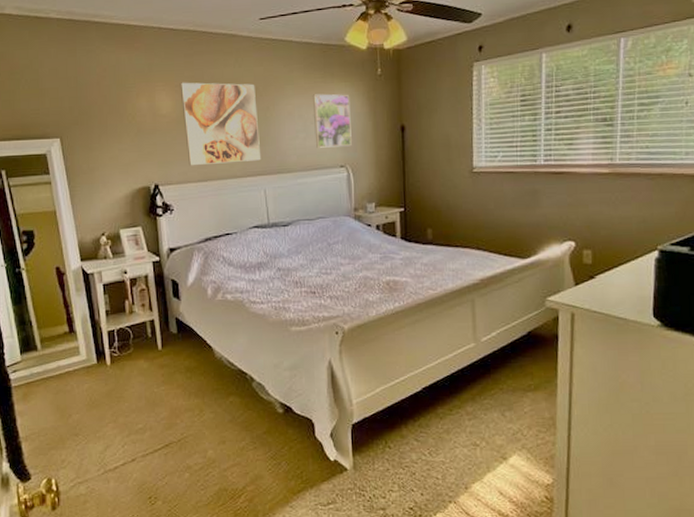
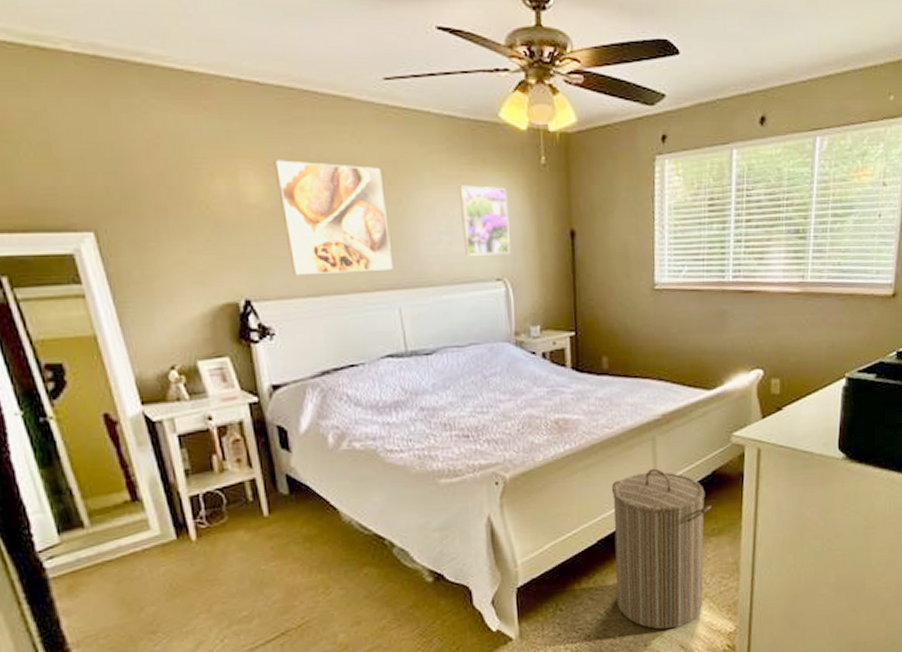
laundry hamper: none [434,327,527,475] -> present [611,468,711,630]

